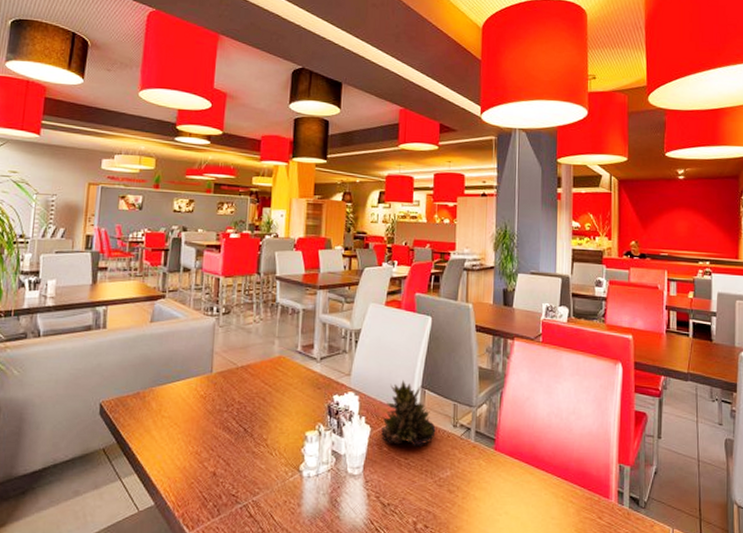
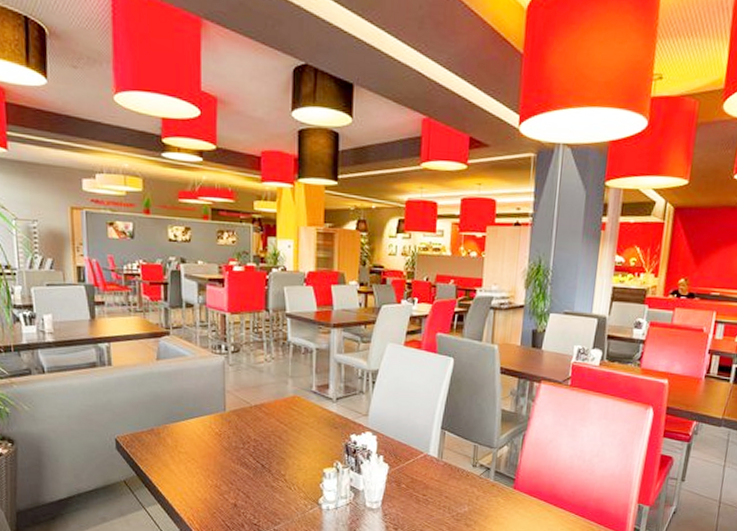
succulent plant: present [381,379,436,448] -> none [400,421,455,485]

